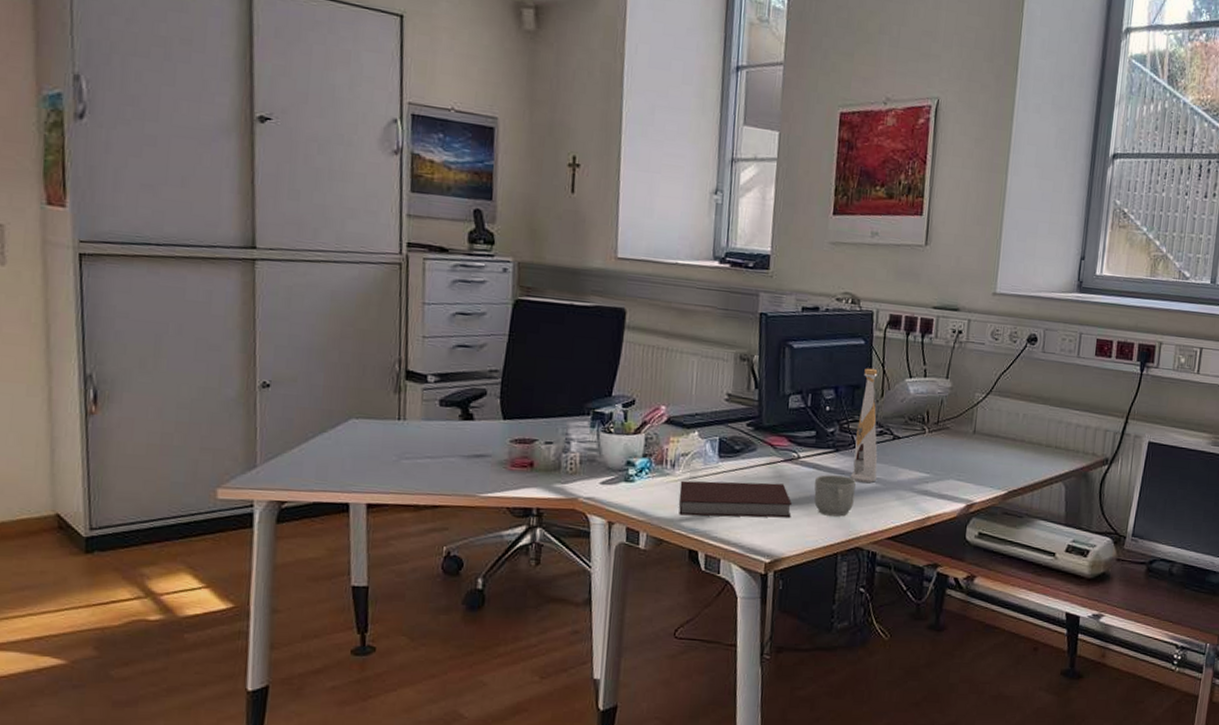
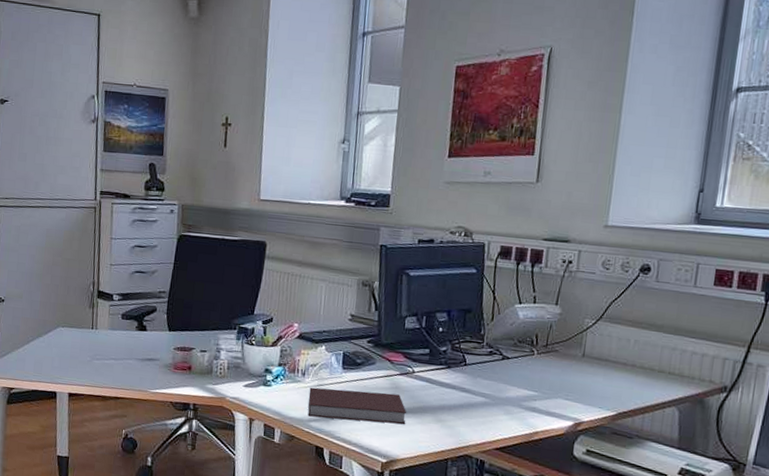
mug: present [814,474,856,517] -> none [426,388,466,427]
bottle: present [850,368,878,483] -> none [460,294,489,398]

